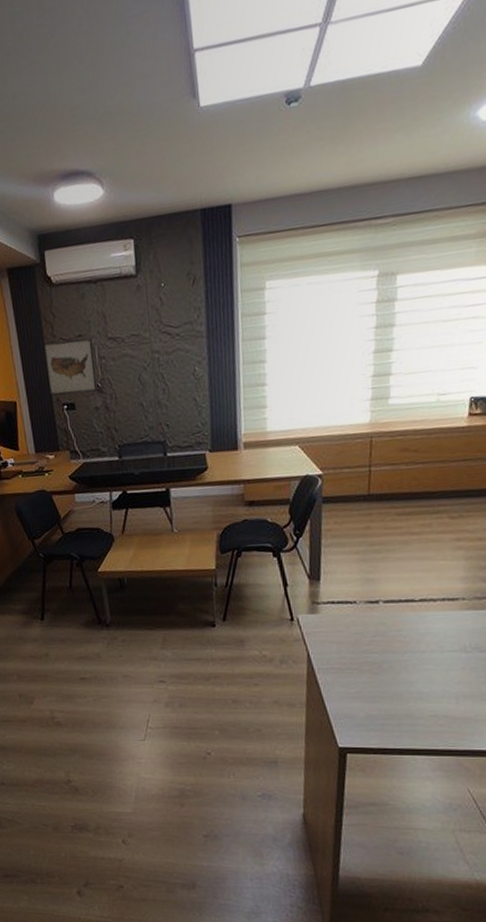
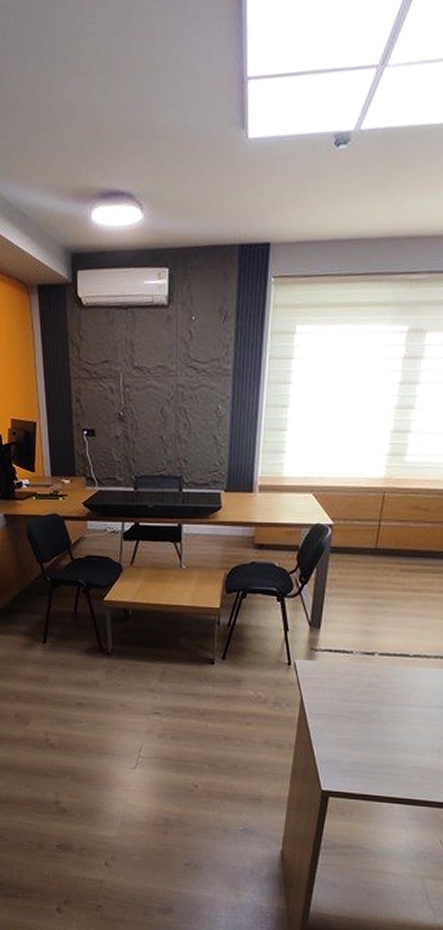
wall art: present [42,338,98,396] -> none [67,365,119,420]

